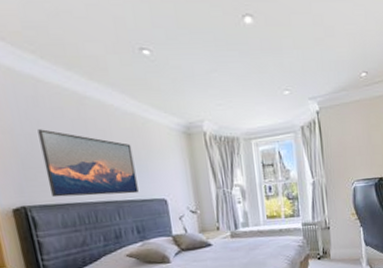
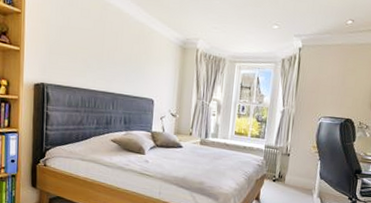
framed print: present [38,129,139,198] -> none [65,24,136,90]

